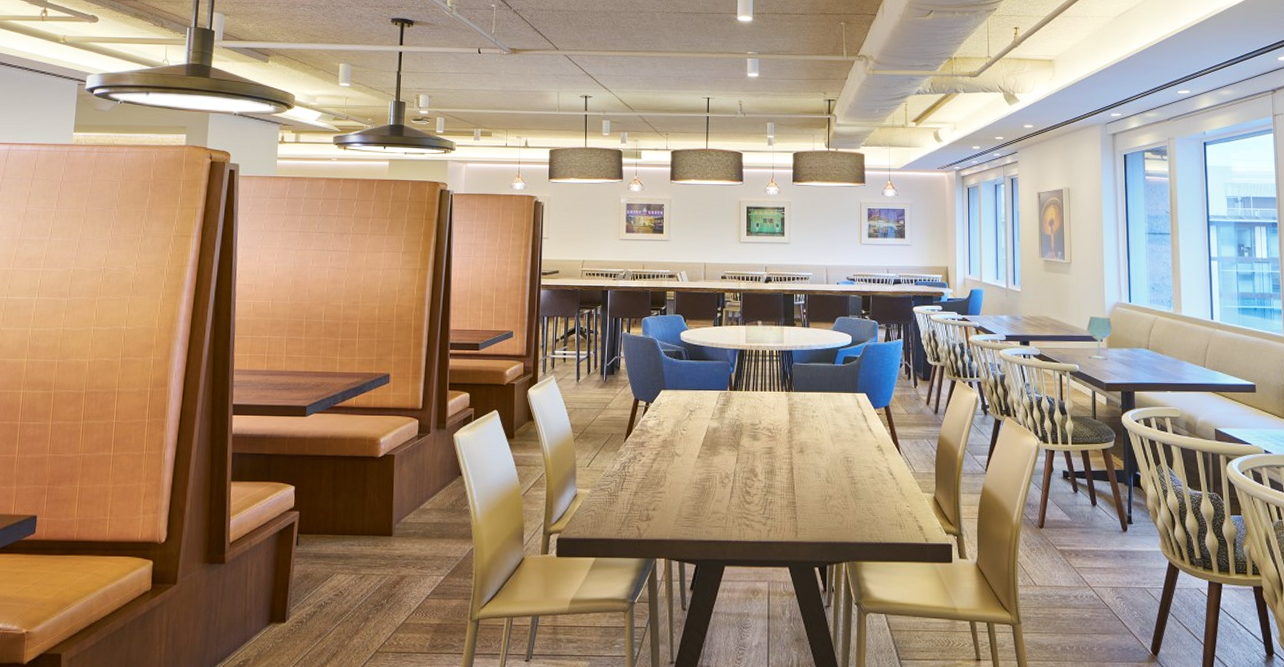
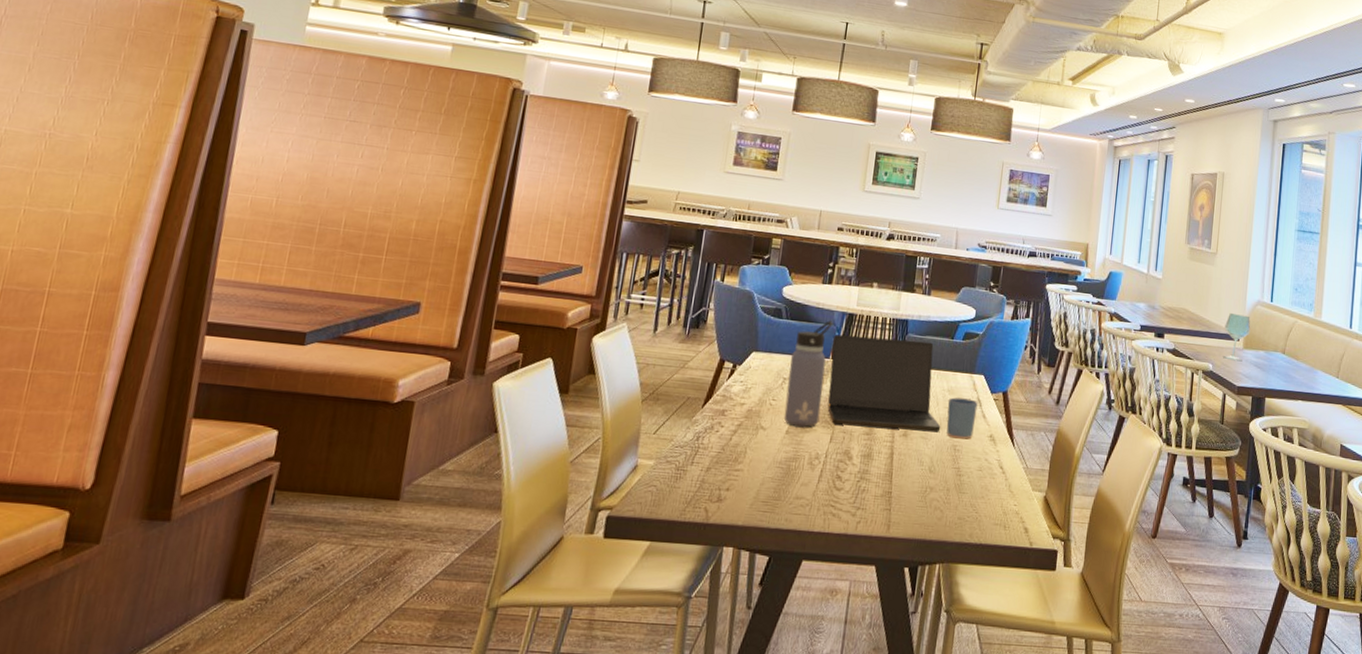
water bottle: none [693,357,727,451] -> present [783,320,833,427]
laptop: none [729,368,832,447] -> present [827,334,941,432]
mug: none [836,415,863,451] -> present [946,397,978,439]

